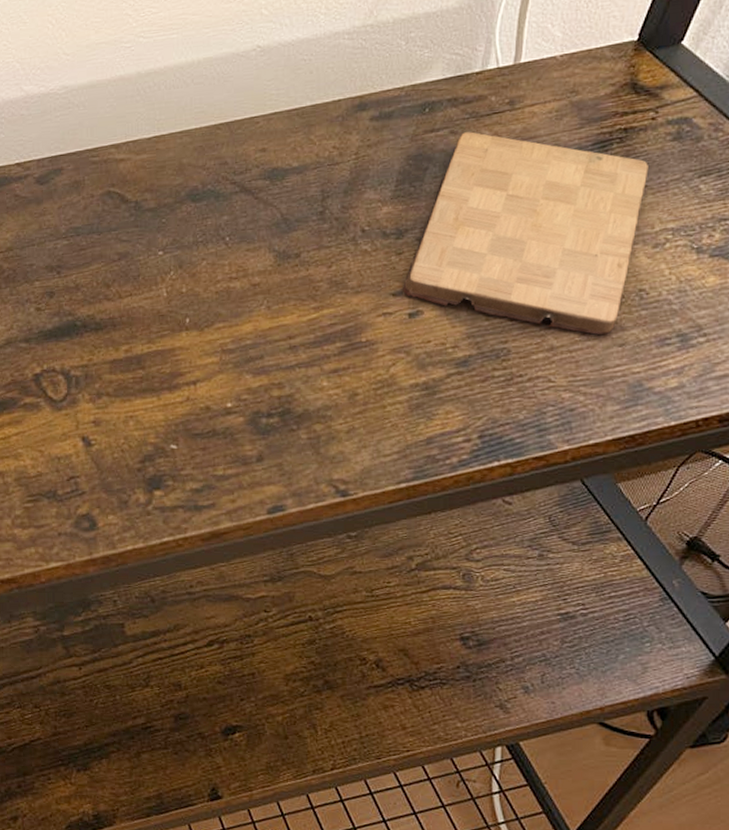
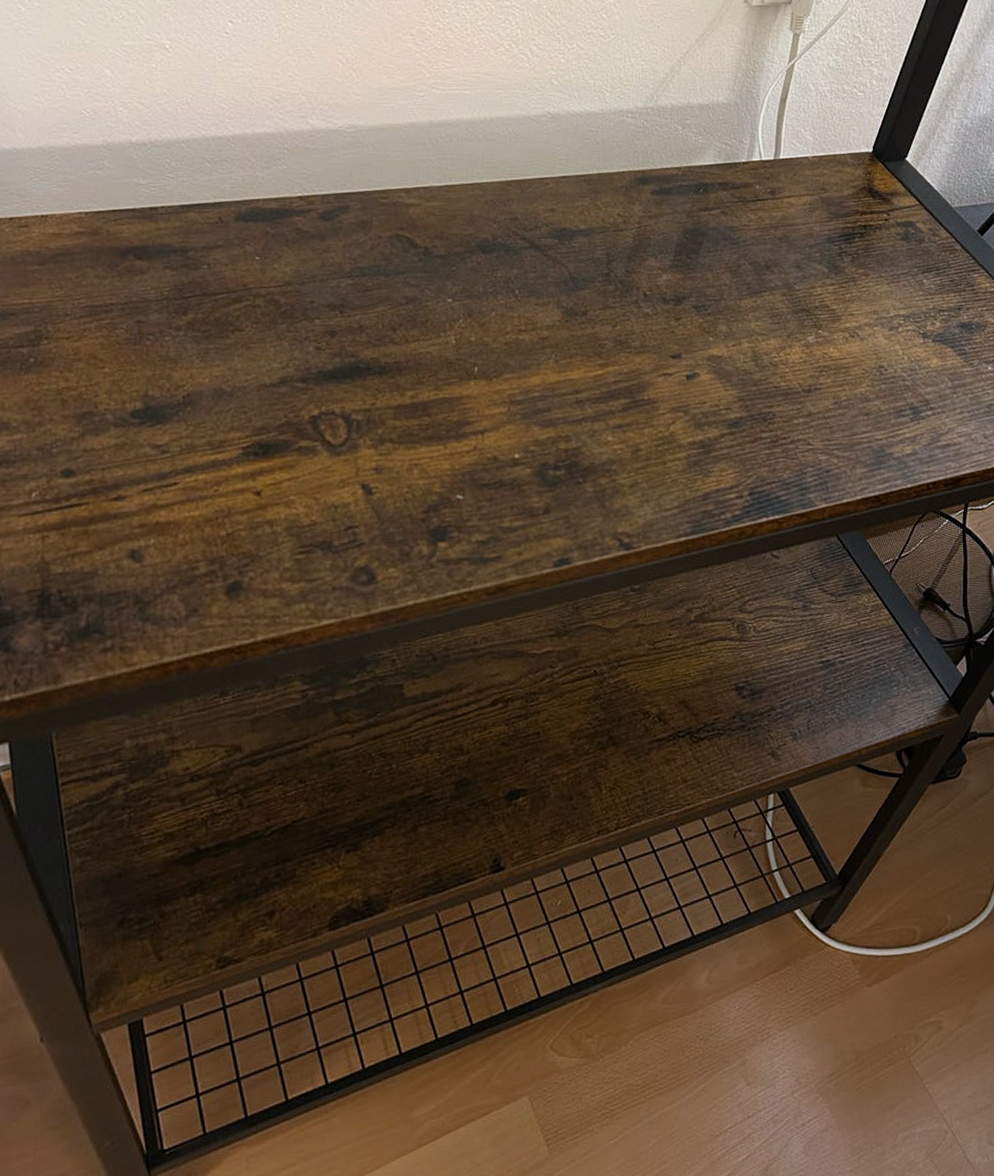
cutting board: present [403,132,648,335] -> none [681,214,884,405]

